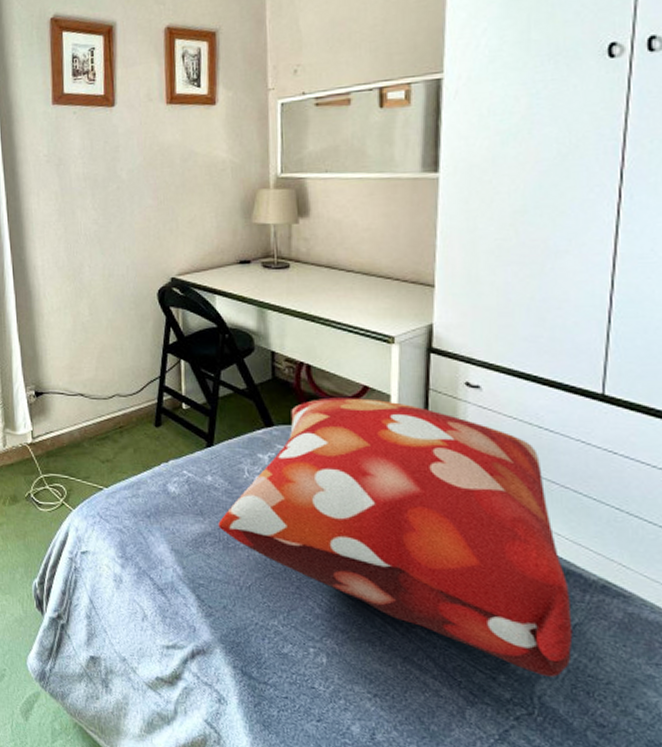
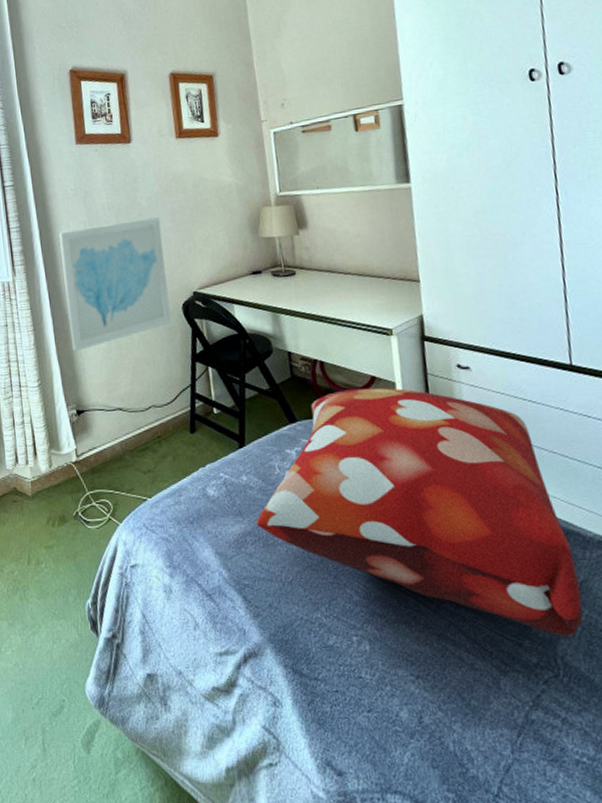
wall art: none [28,192,144,332] -> present [59,217,172,352]

